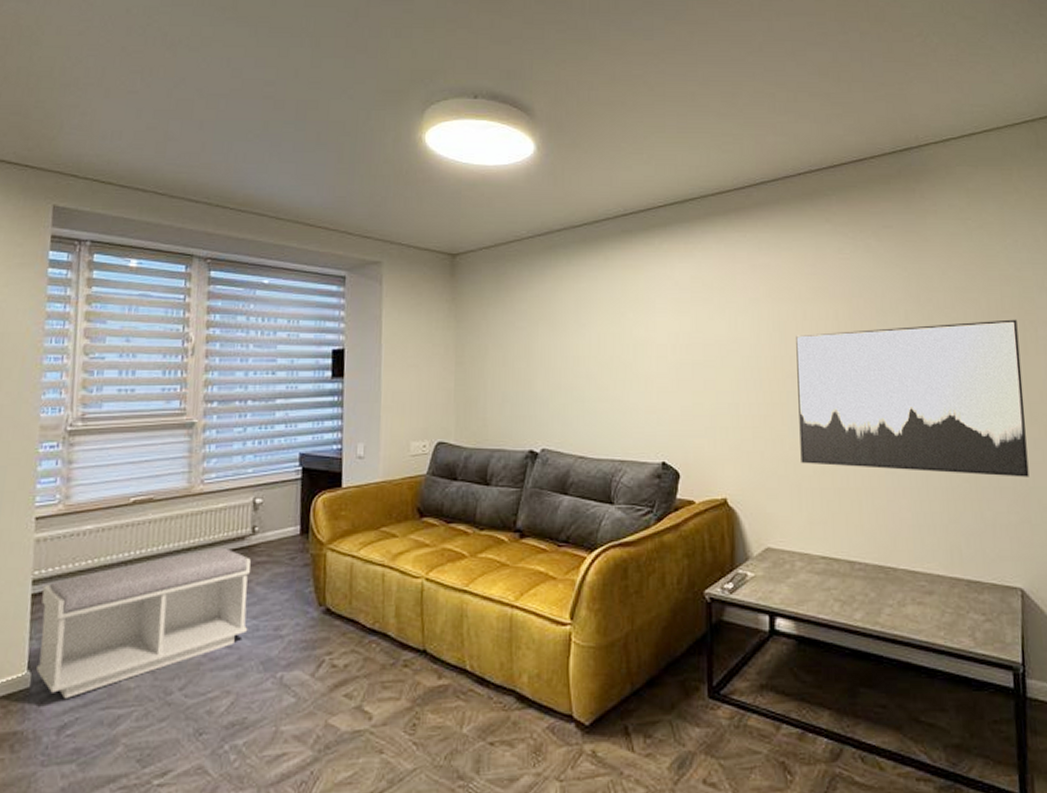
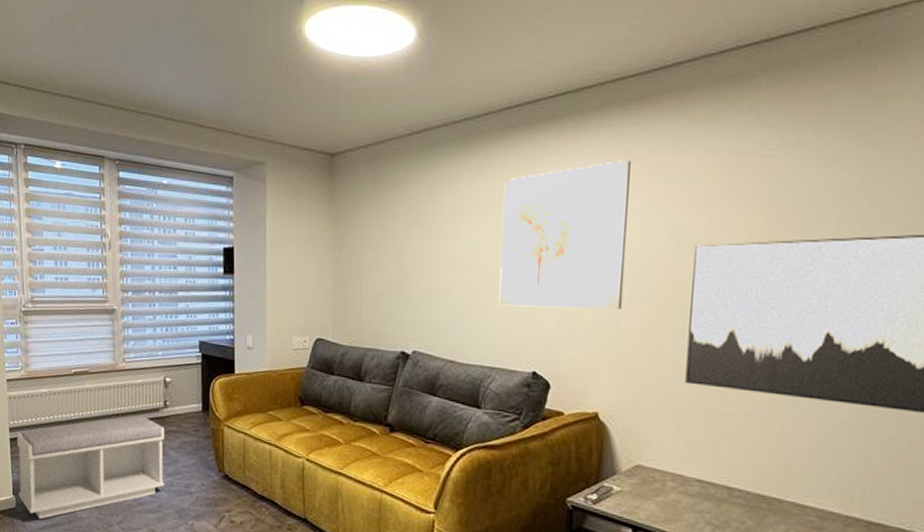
wall art: none [624,261,739,398] -> present [499,159,631,309]

